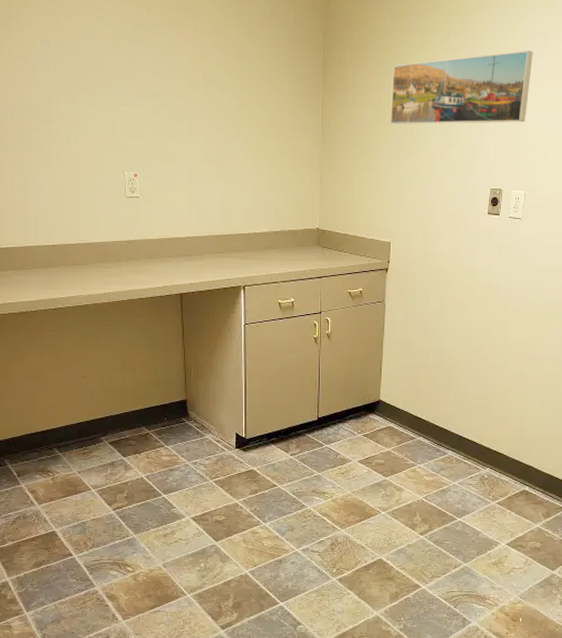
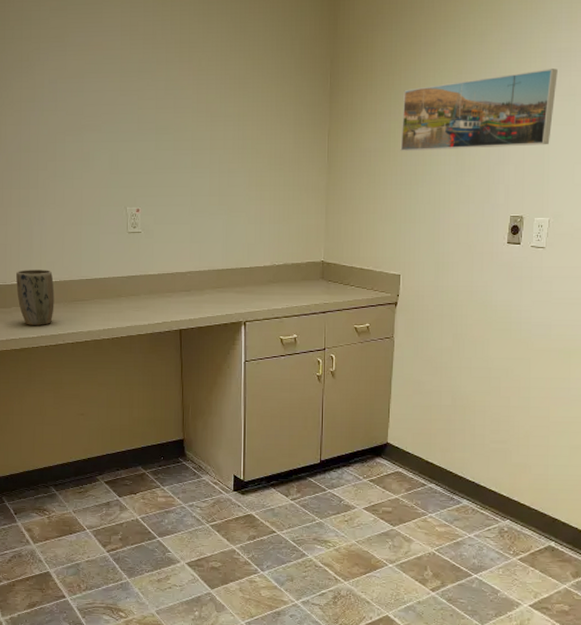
plant pot: none [12,233,53,289] -> present [16,270,55,325]

